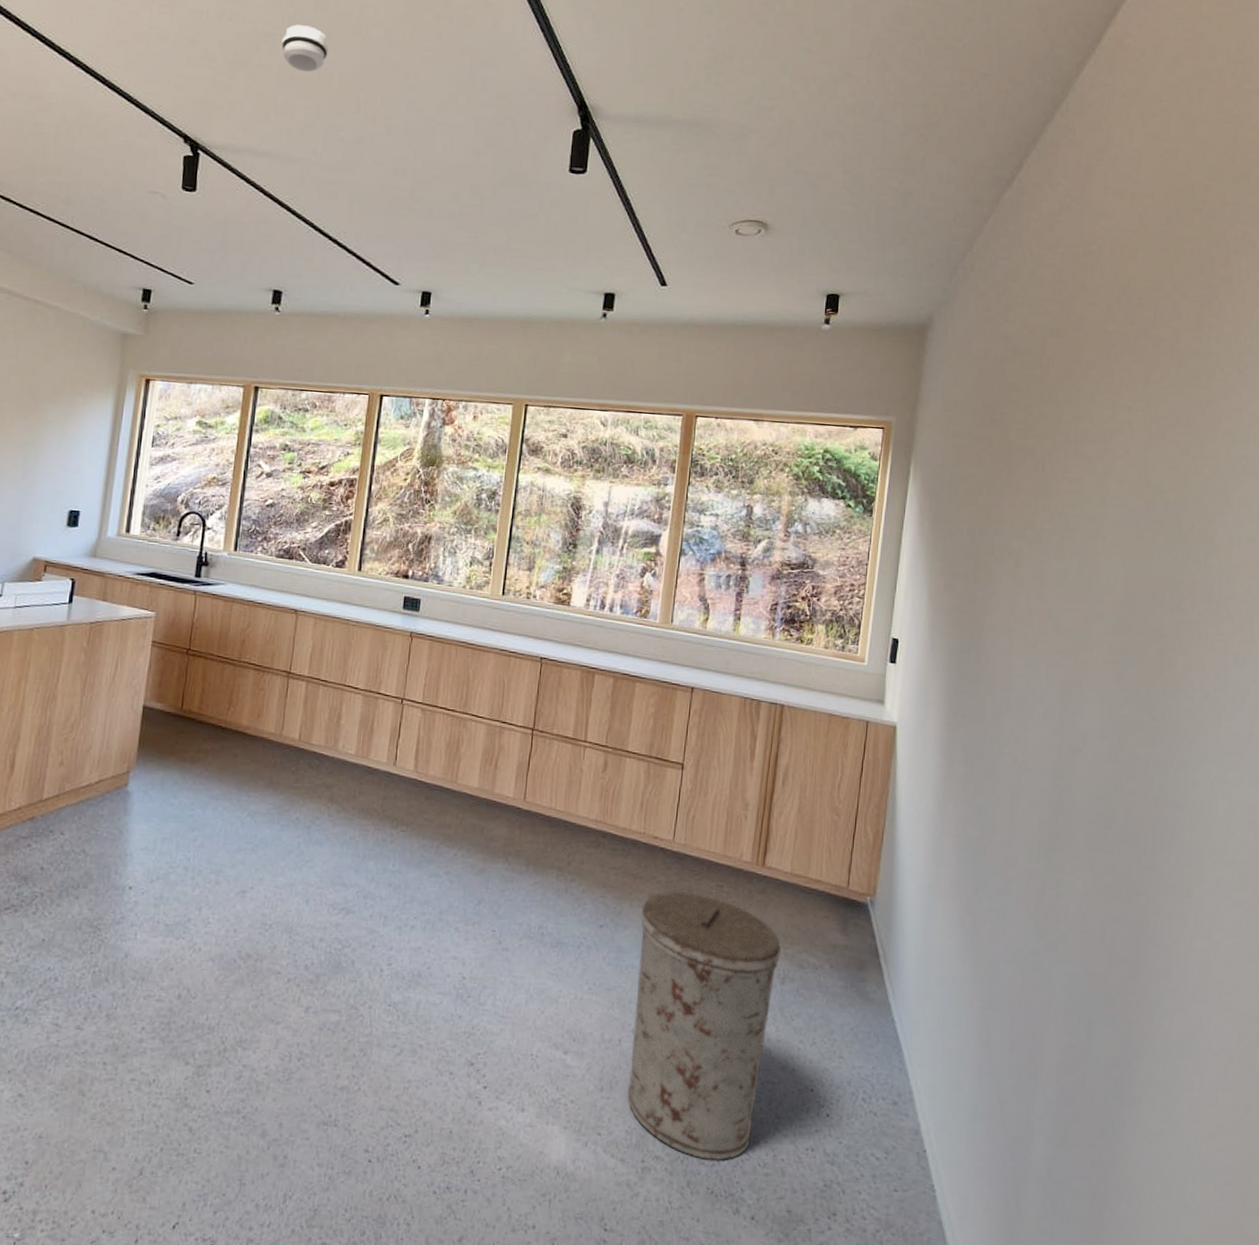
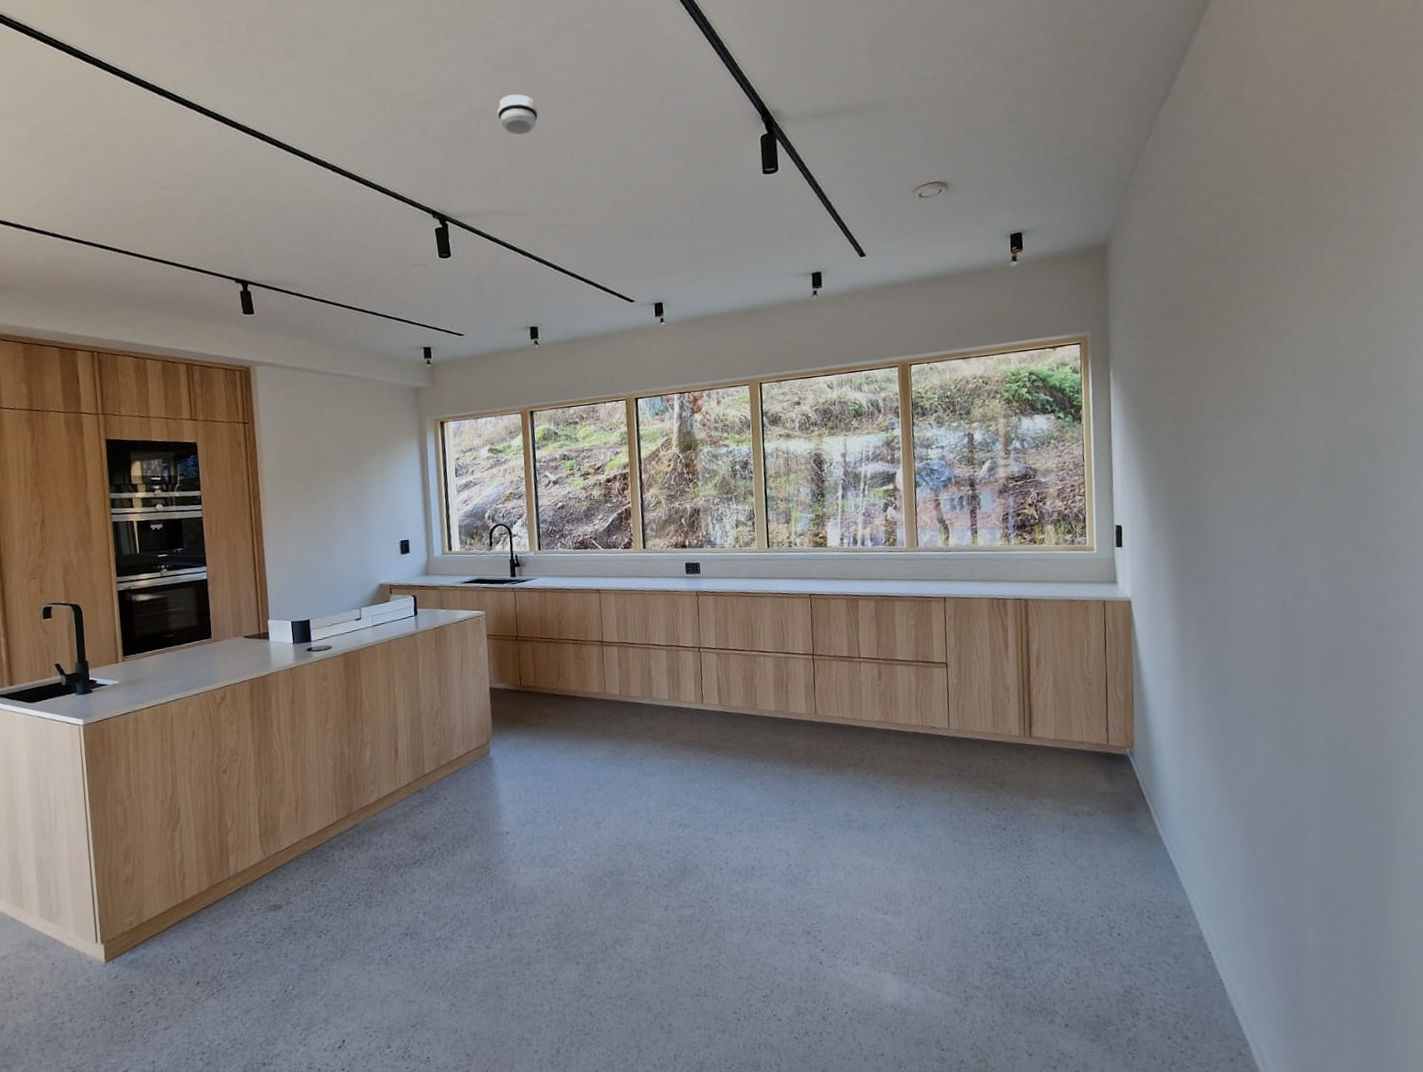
trash can: present [627,891,781,1160] -> none [930,768,1057,984]

